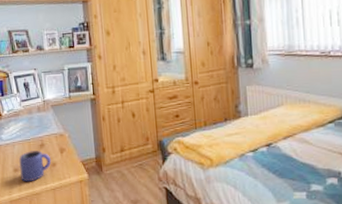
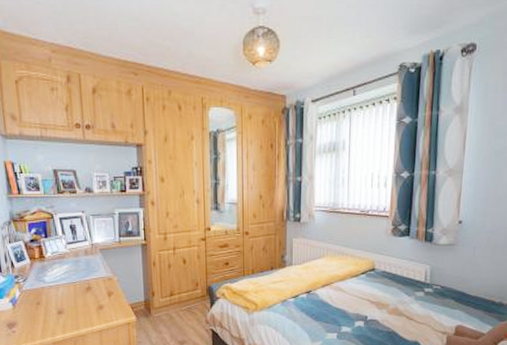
mug: present [18,151,52,182] -> none [62,293,99,324]

